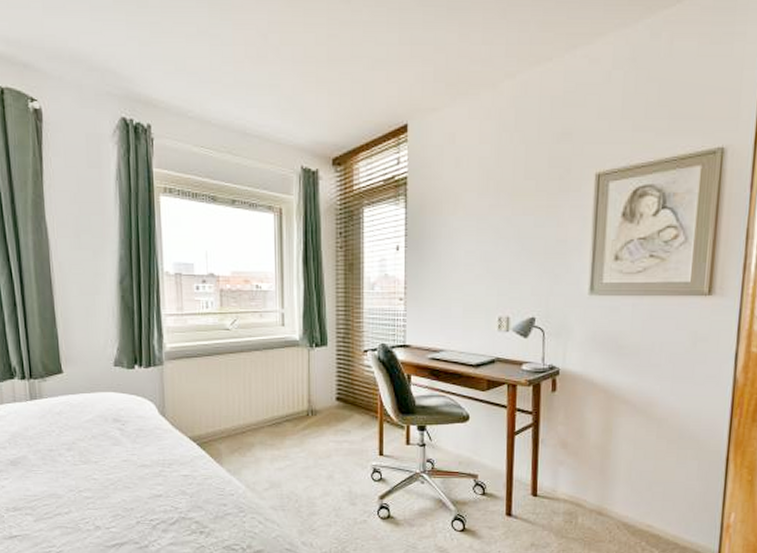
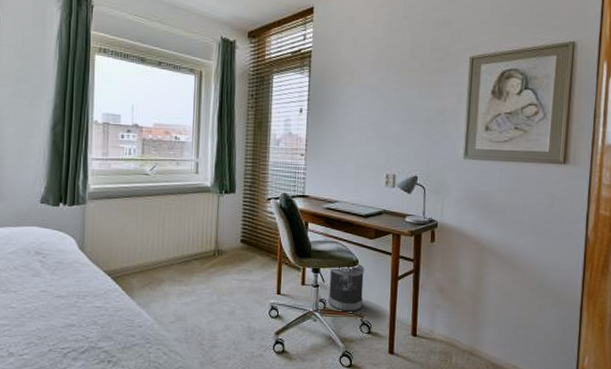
wastebasket: none [436,418,476,472] -> present [328,263,364,312]

